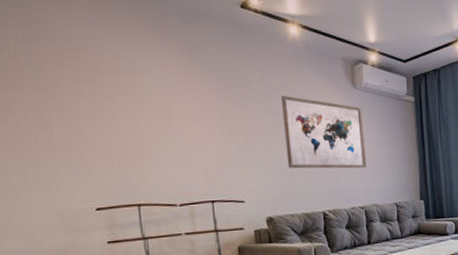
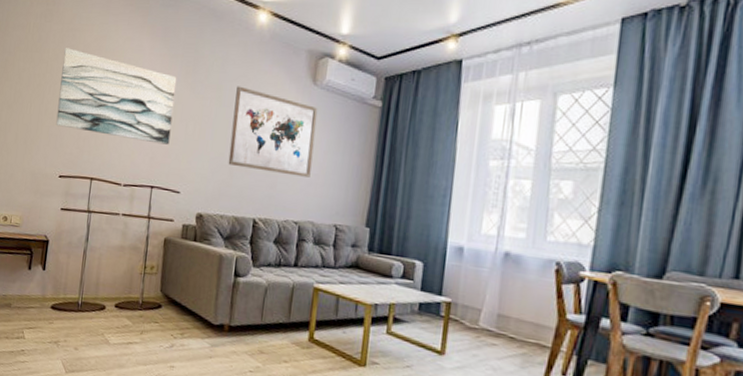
wall art: none [67,71,222,159] -> present [56,48,177,145]

